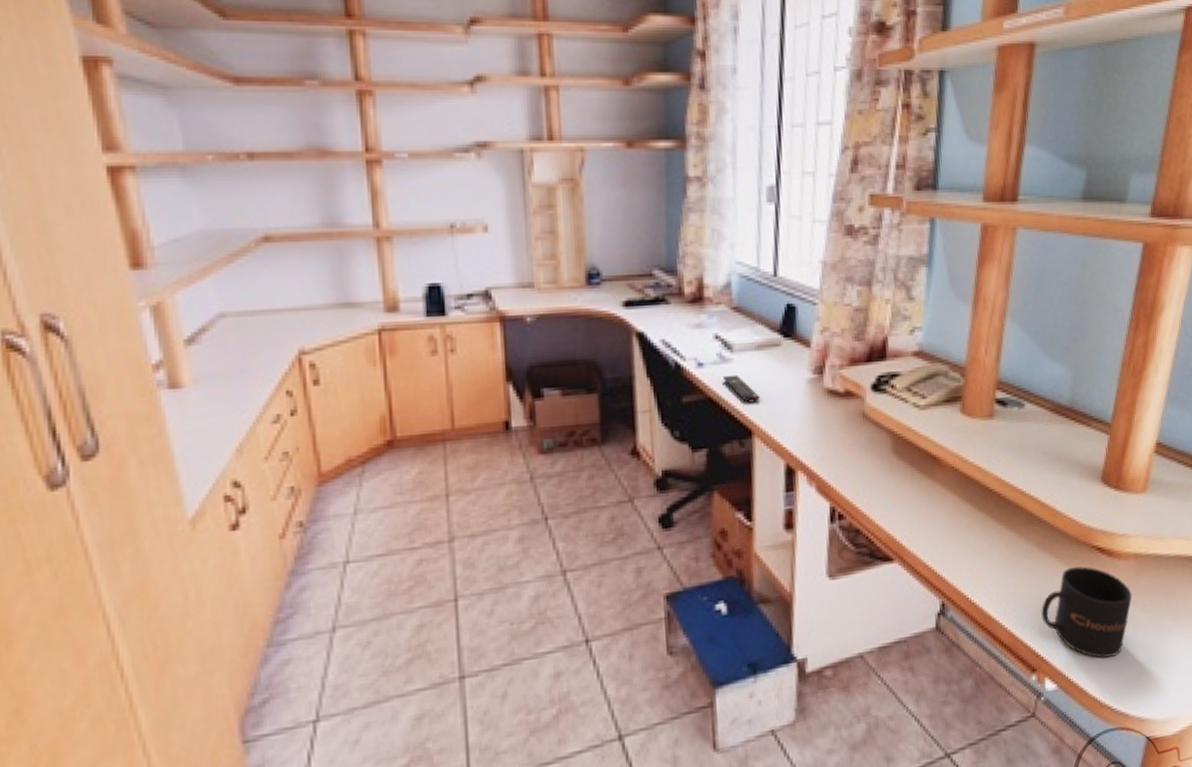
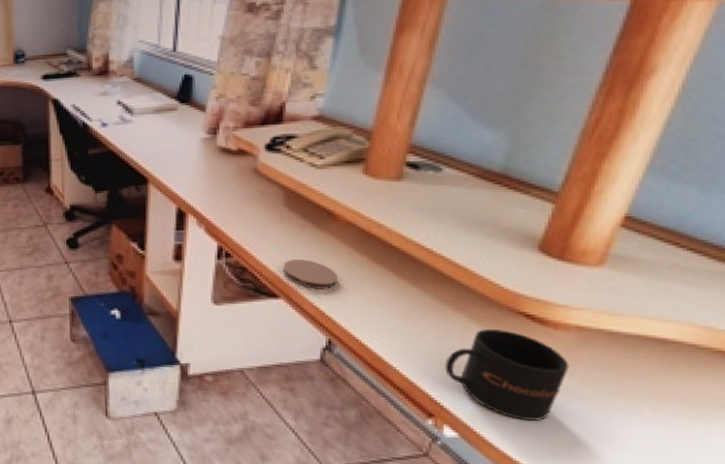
remote control: present [723,374,761,403] -> none [124,133,156,157]
coaster: none [894,513,947,547] -> present [282,259,339,289]

